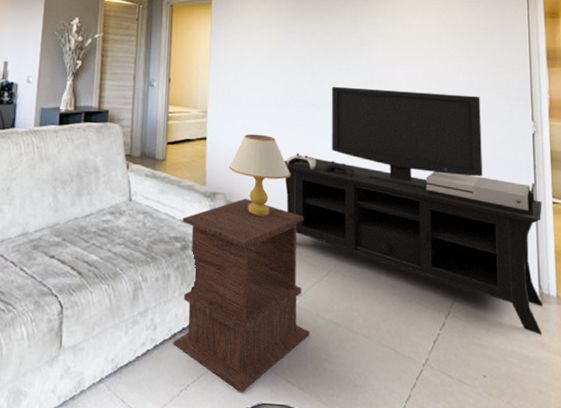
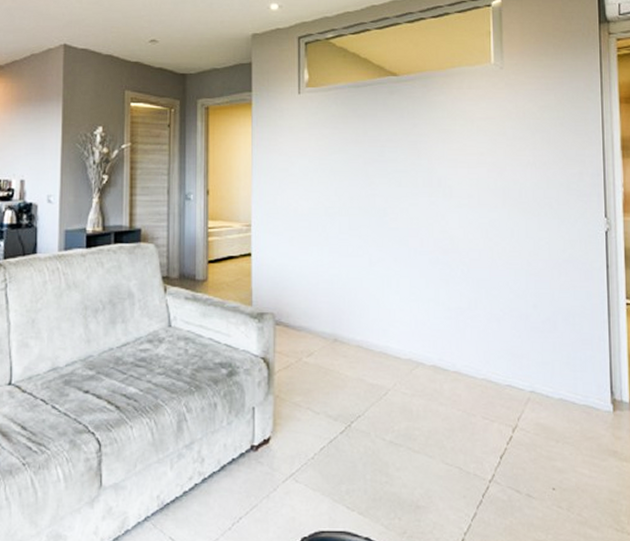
side table: present [173,199,310,393] -> none [222,318,369,522]
table lamp: present [229,133,291,216] -> none [277,246,345,335]
media console: present [284,86,543,335] -> none [338,190,615,443]

